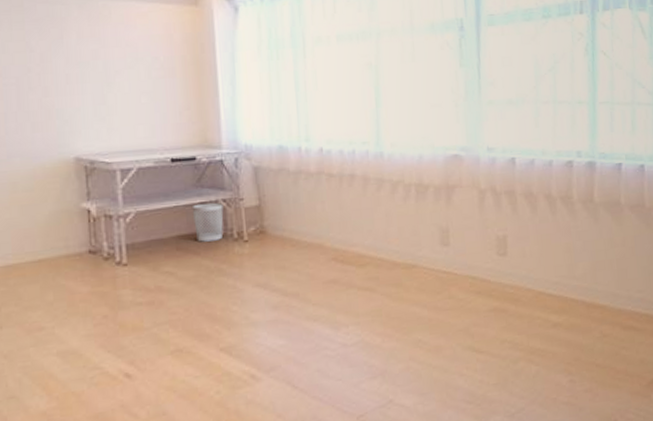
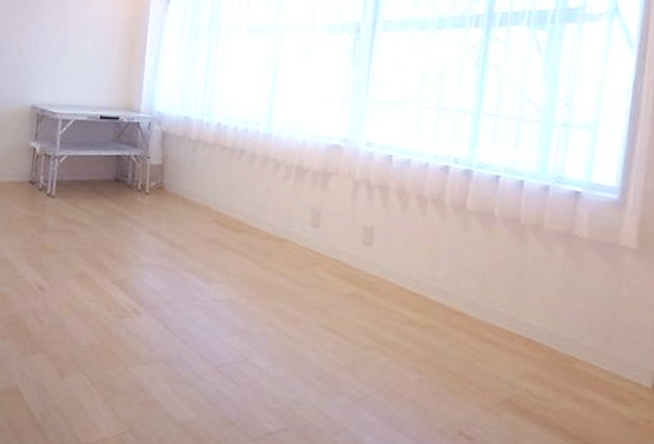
wastebasket: present [191,202,224,242] -> none [109,156,134,189]

